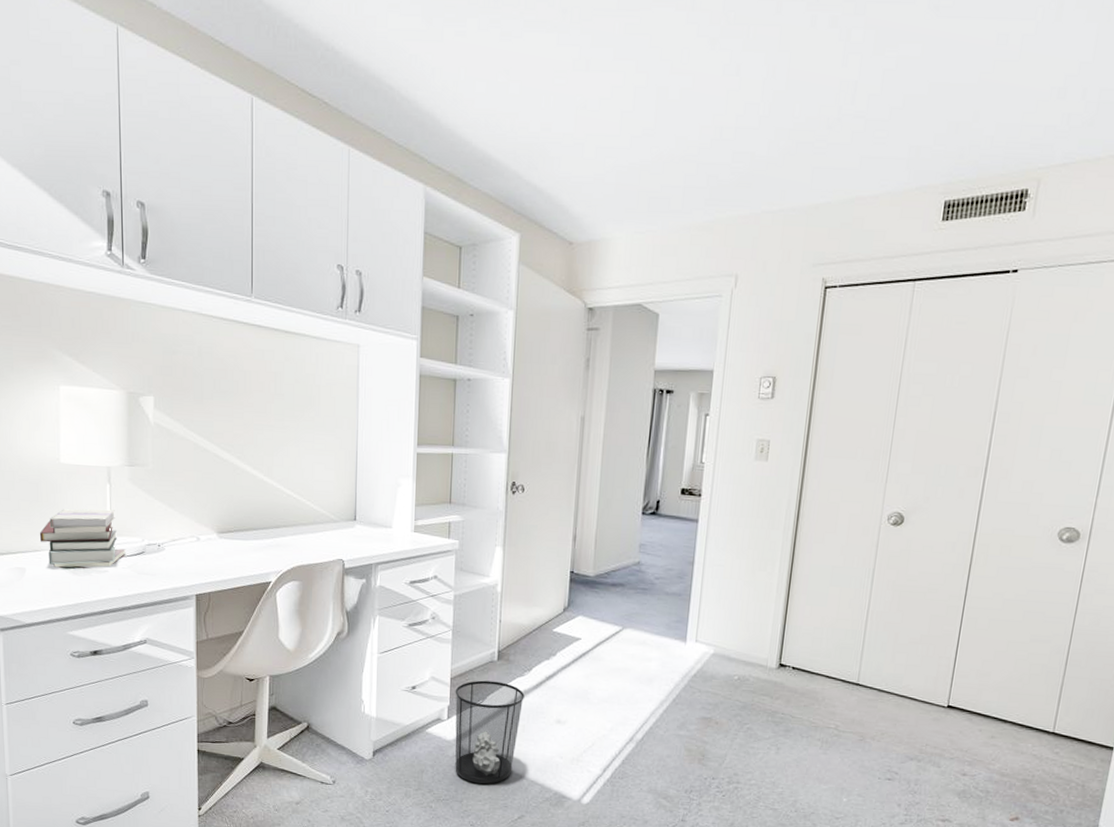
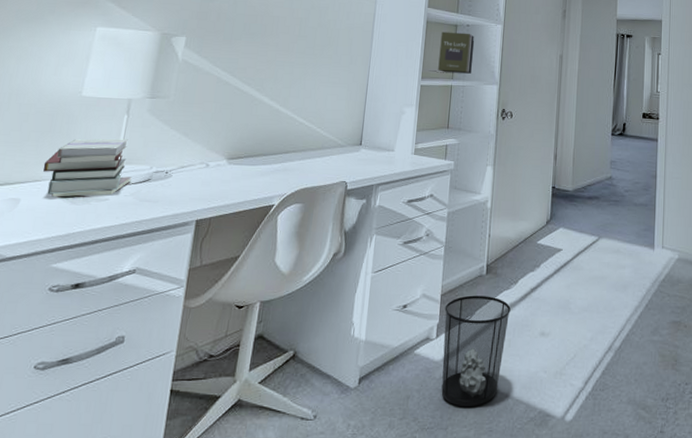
books: none [436,387,478,439] -> present [438,31,475,74]

